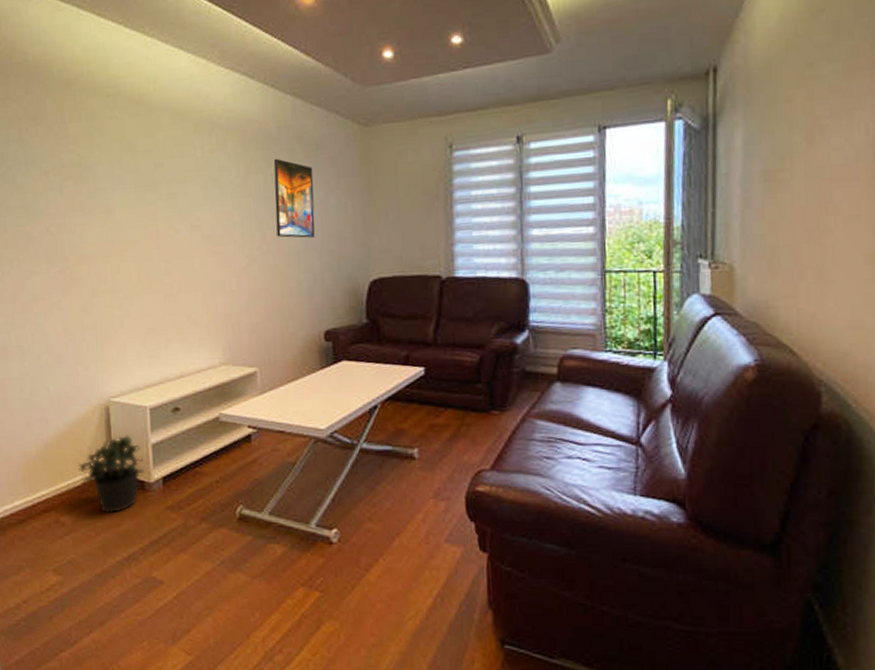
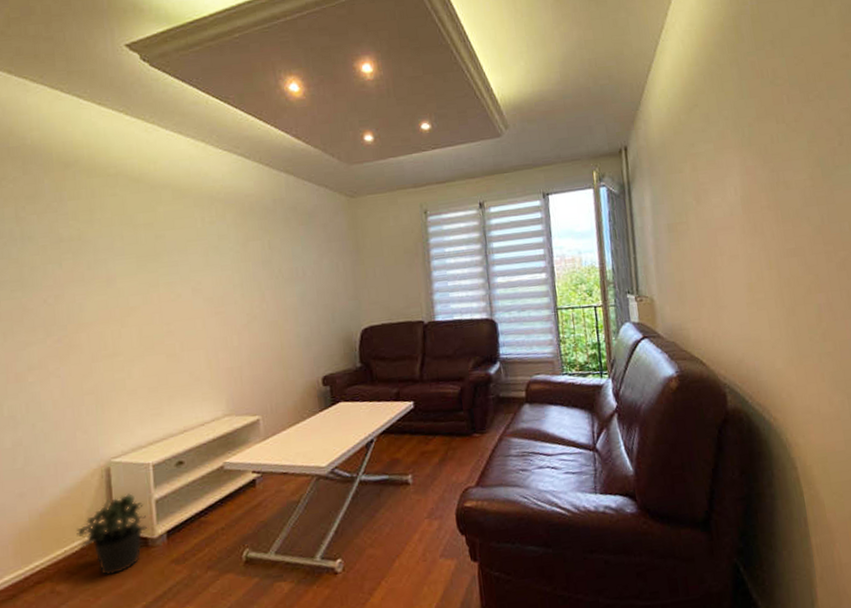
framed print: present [273,158,315,238] -> none [270,226,310,296]

